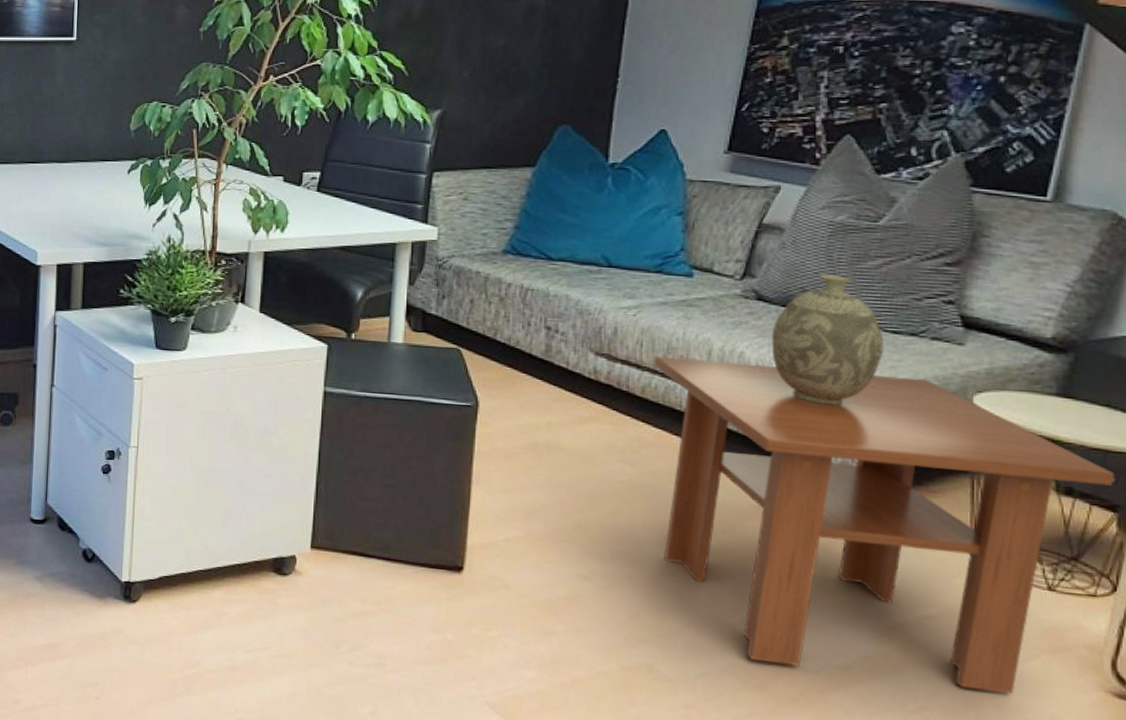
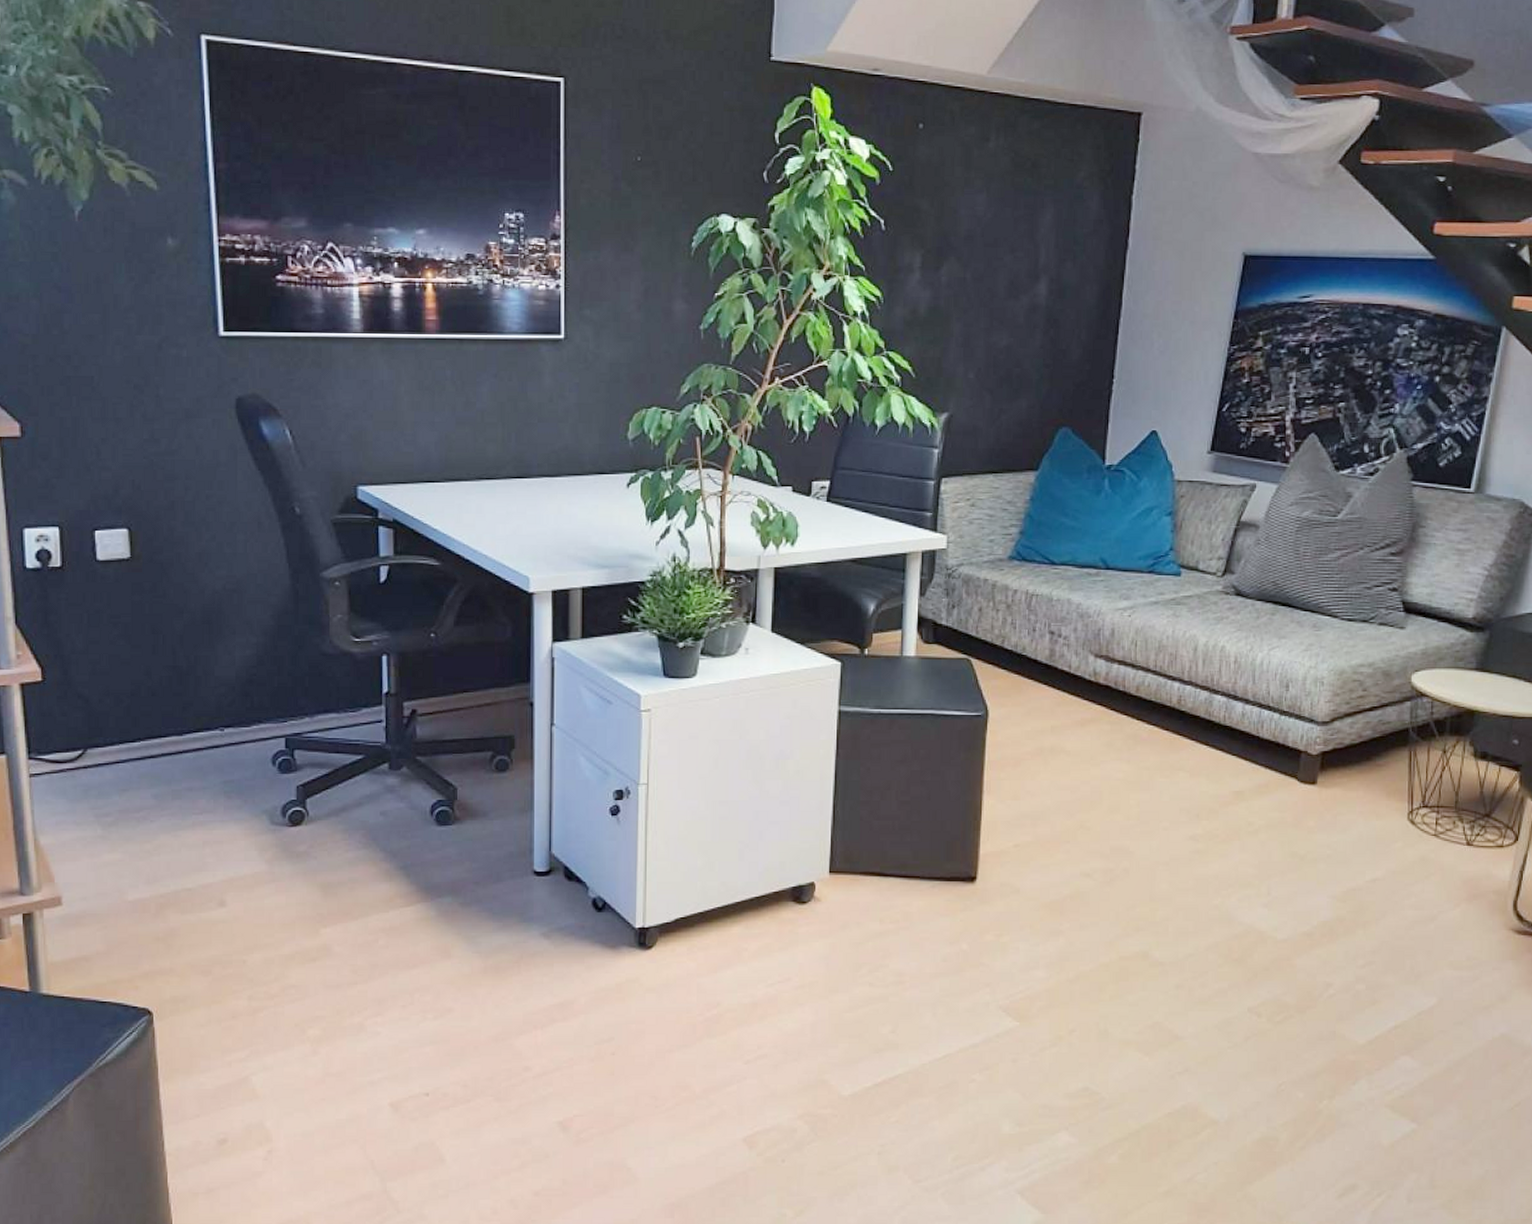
coffee table: present [653,355,1115,694] -> none [1147,654,1518,941]
decorative vase: present [771,274,884,405] -> none [1248,568,1341,691]

